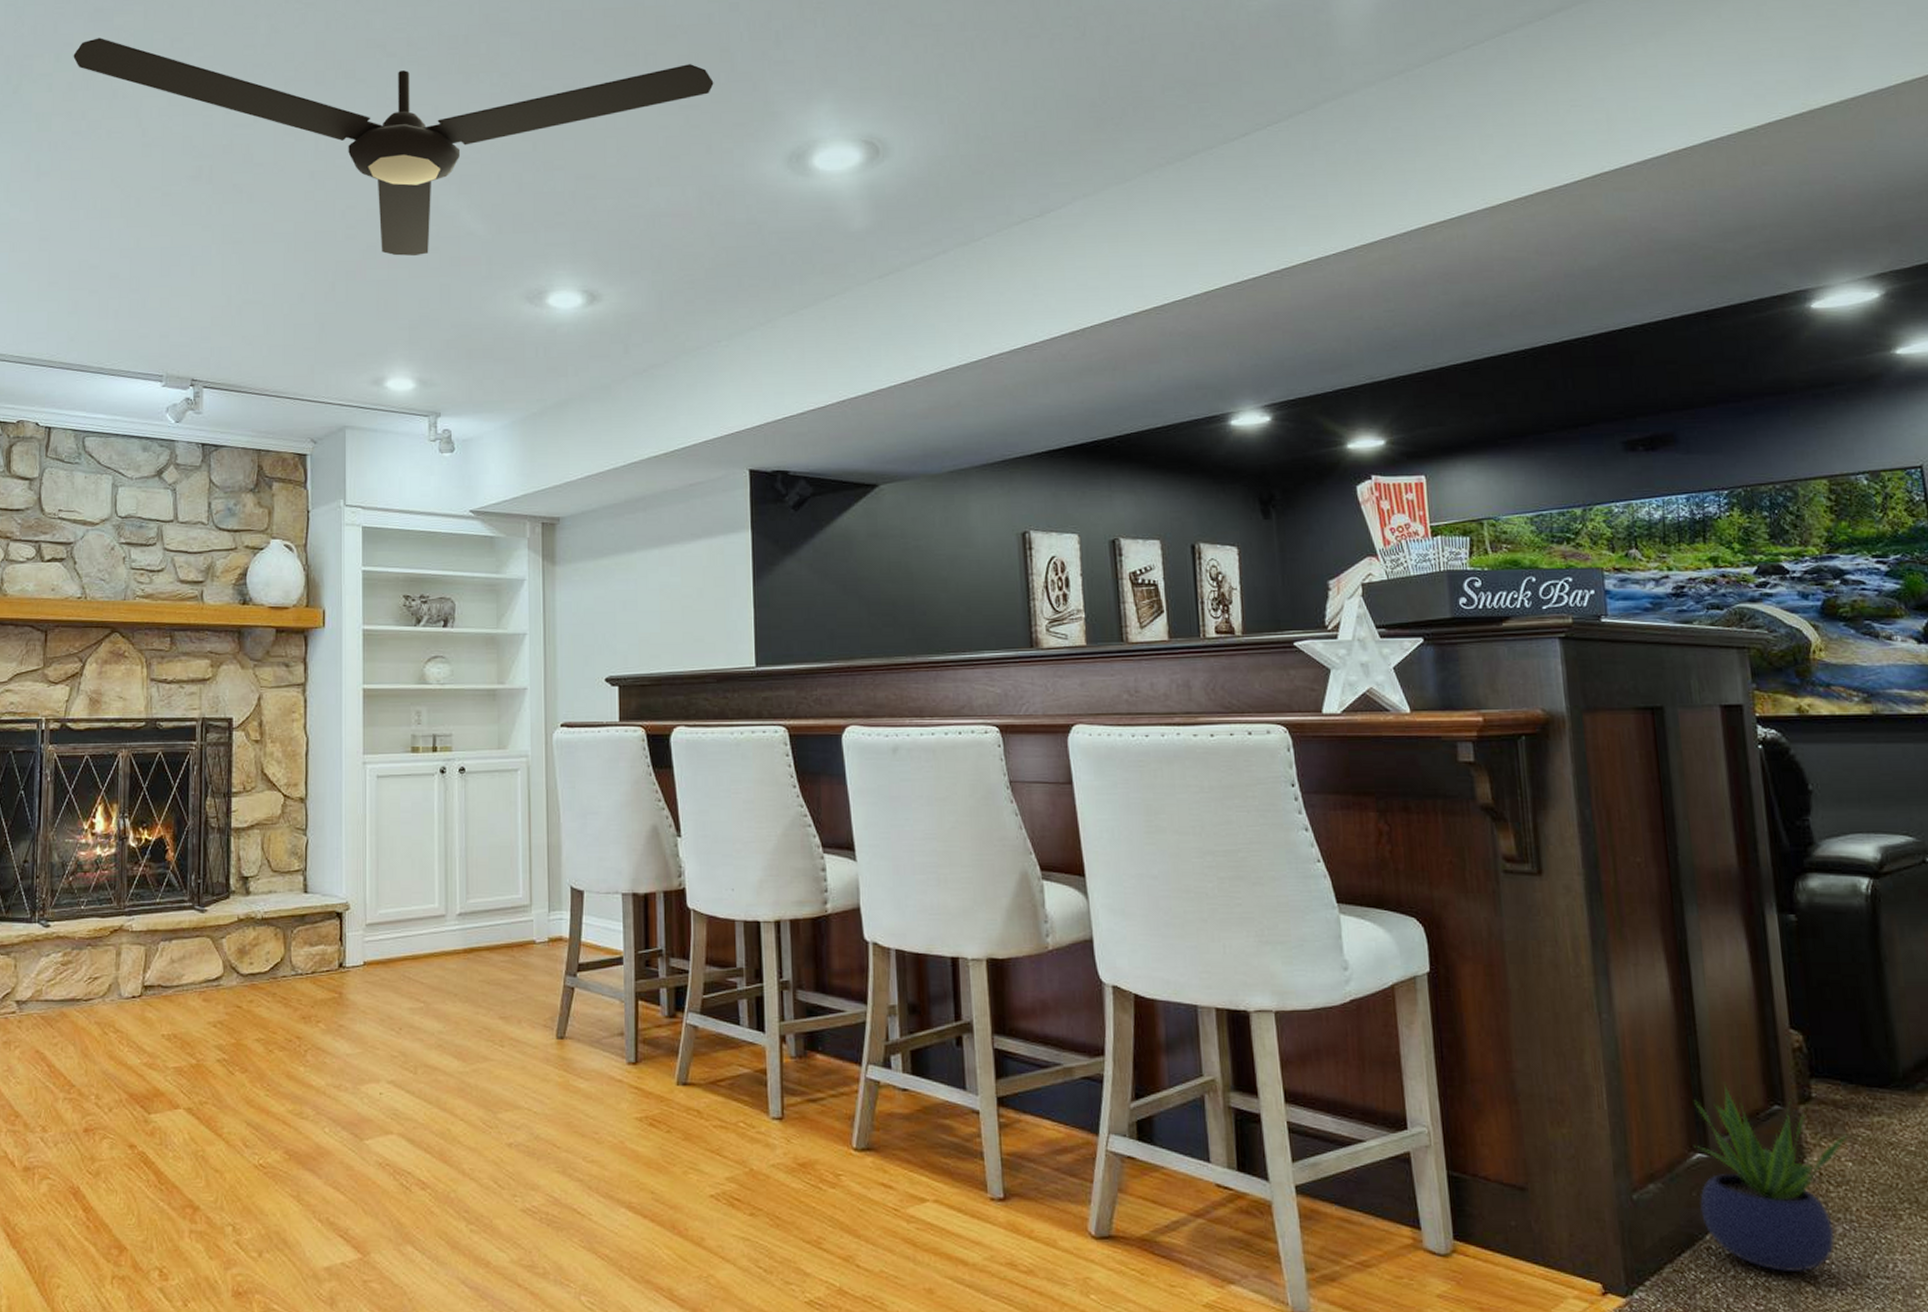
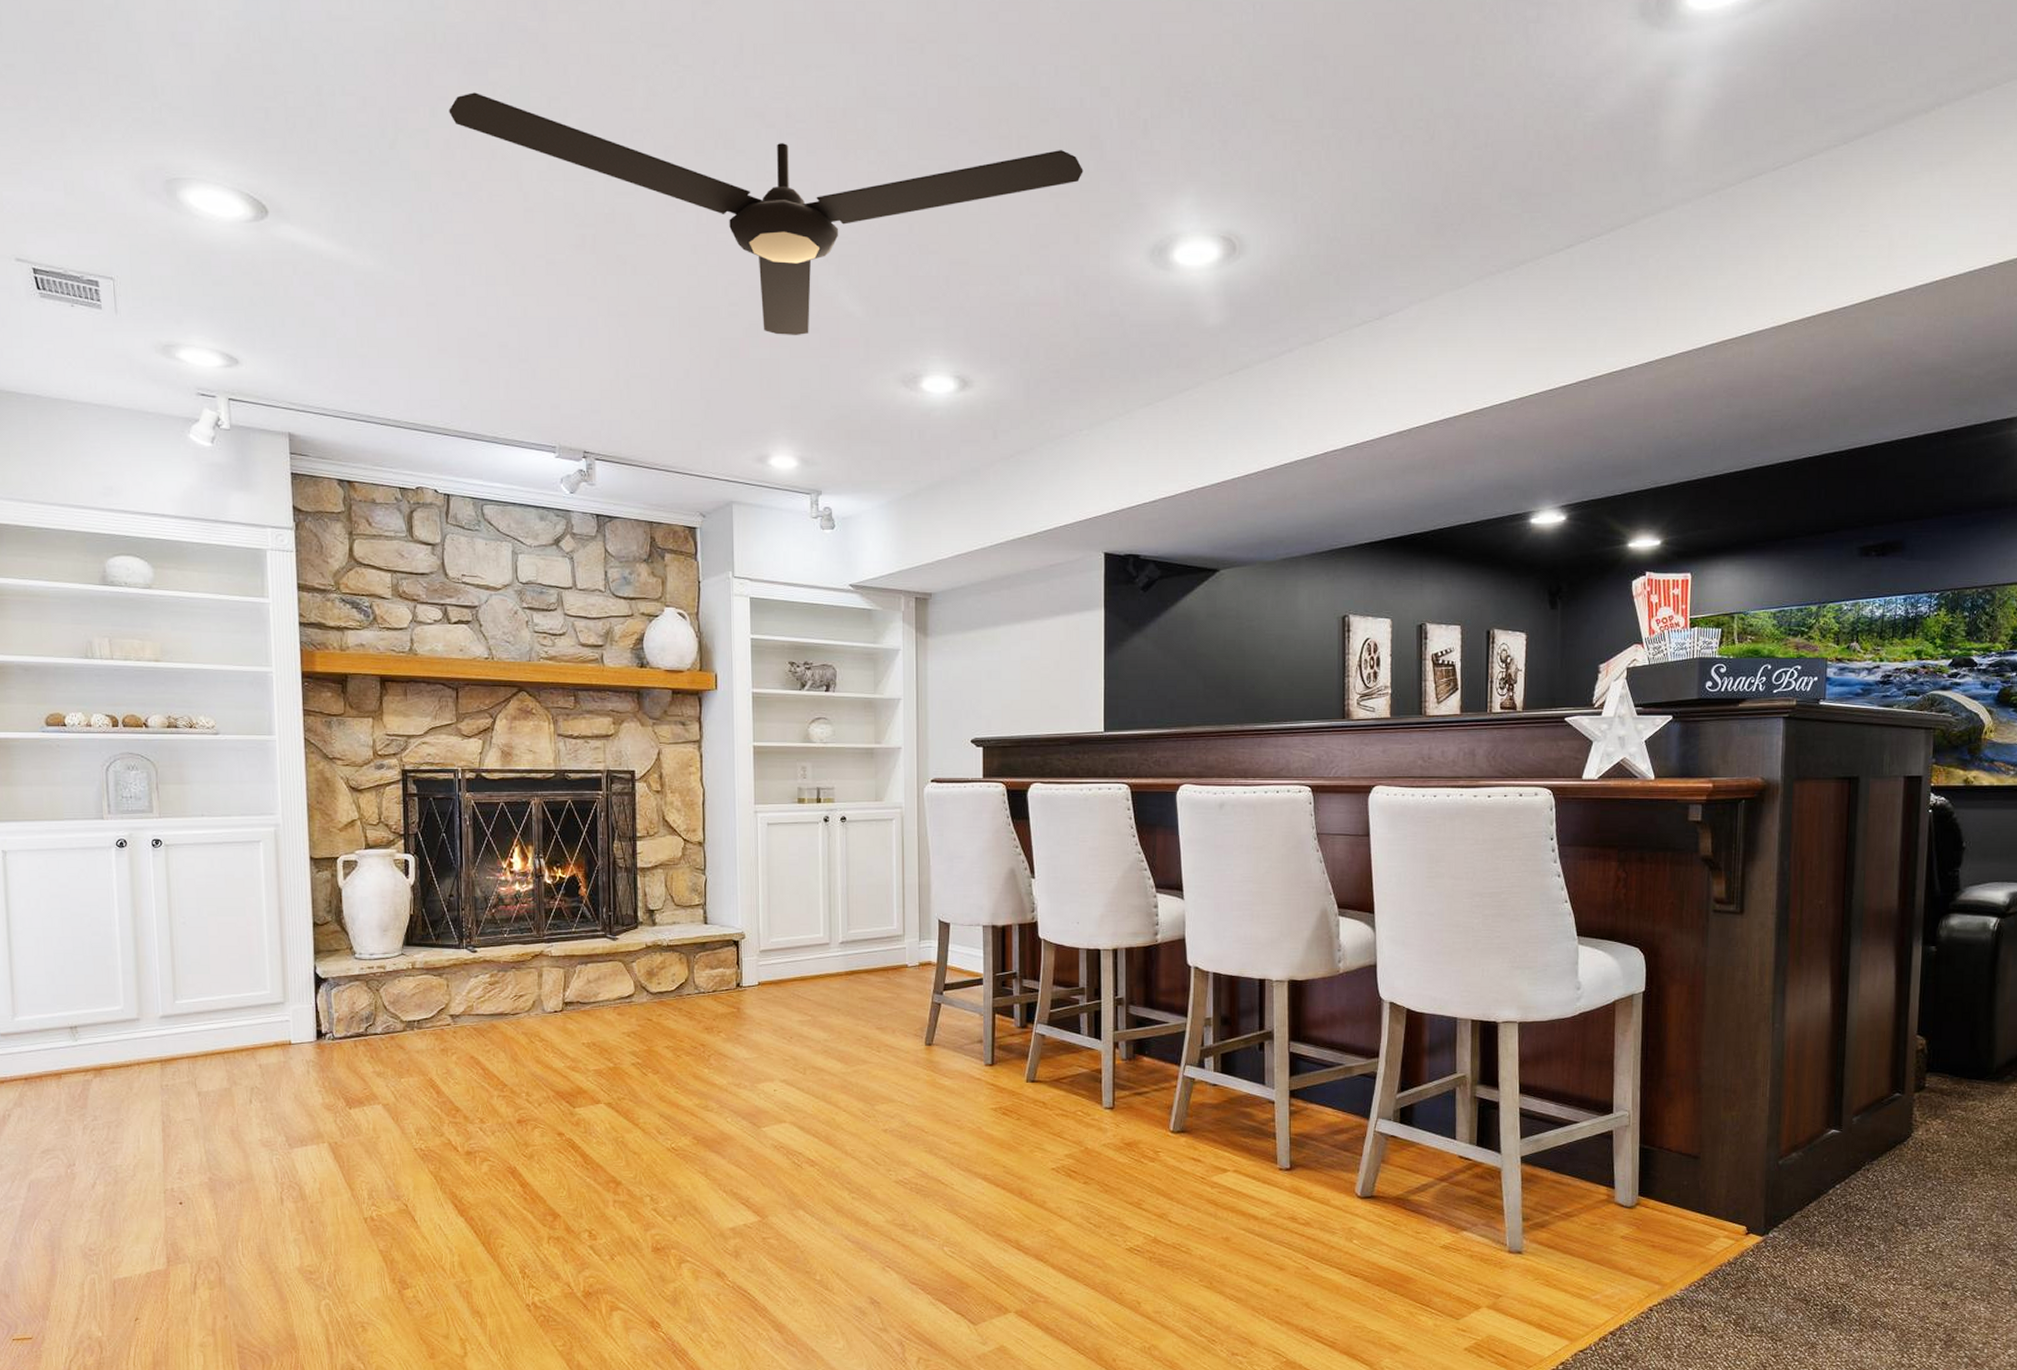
potted plant: present [1693,1082,1848,1273] -> none [1828,1075,1947,1217]

